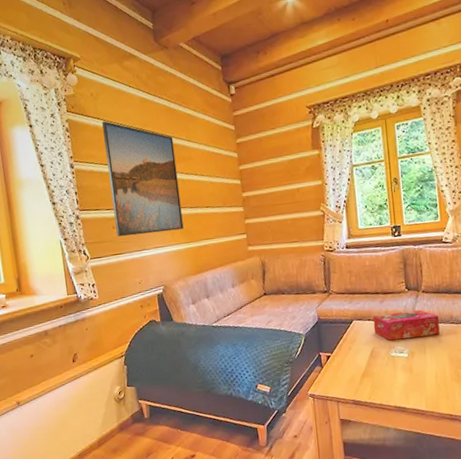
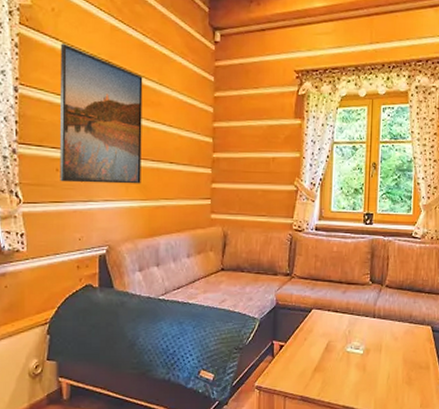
tissue box: present [373,309,440,341] -> none [332,305,398,335]

